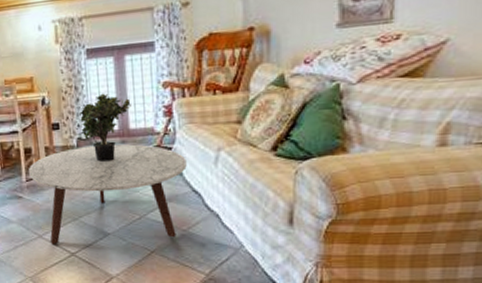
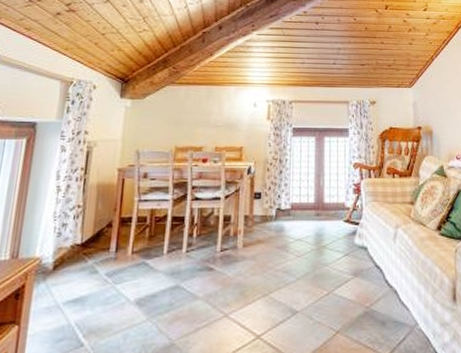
coffee table: present [28,144,187,244] -> none [224,216,371,325]
potted plant: present [78,93,131,162] -> none [280,168,327,233]

